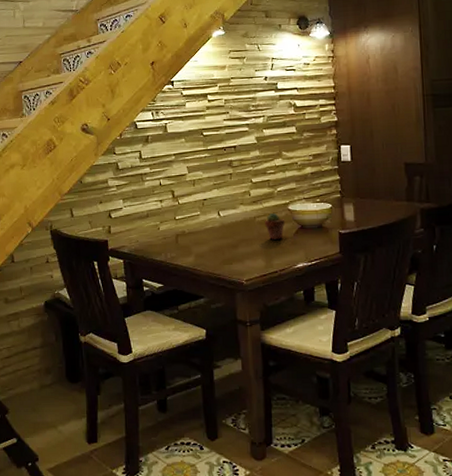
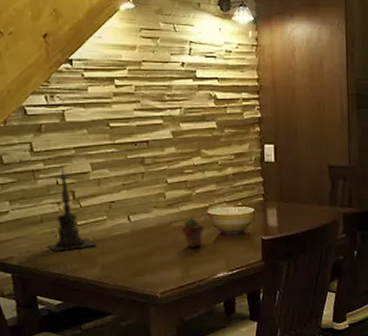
candle holder: none [151,168,192,242] -> present [46,164,98,252]

